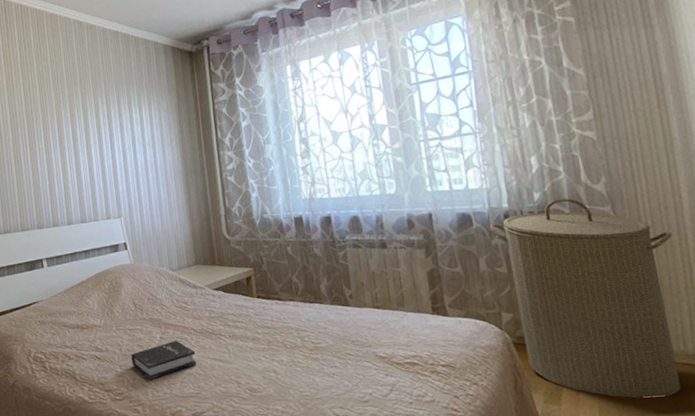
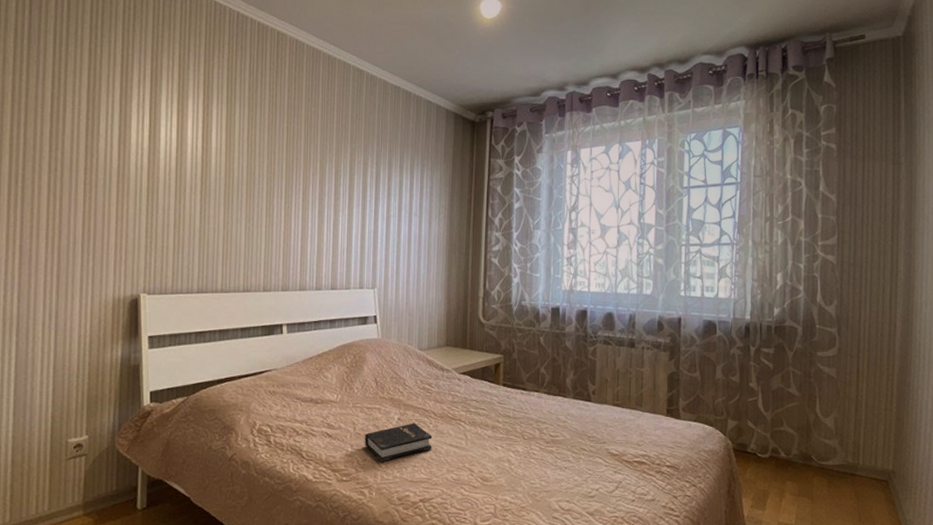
laundry hamper: present [489,198,681,398] -> none [731,316,883,507]

